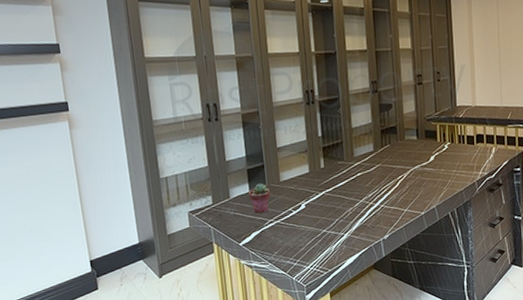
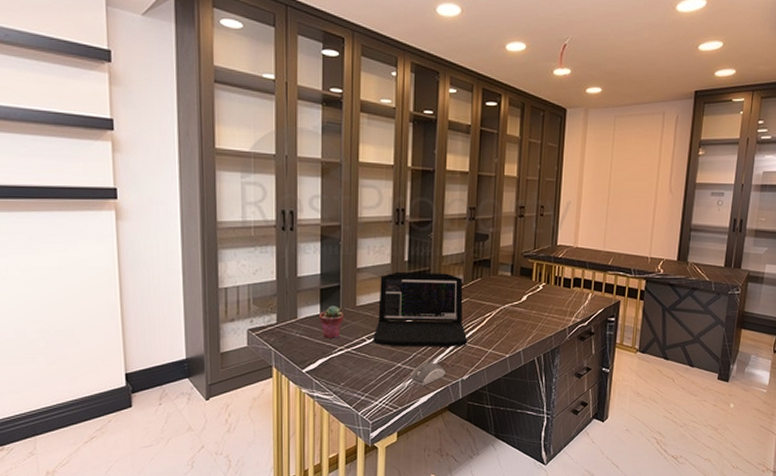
laptop: none [298,143,385,215] -> present [373,271,468,347]
computer mouse: none [335,226,367,248] -> present [410,362,445,385]

